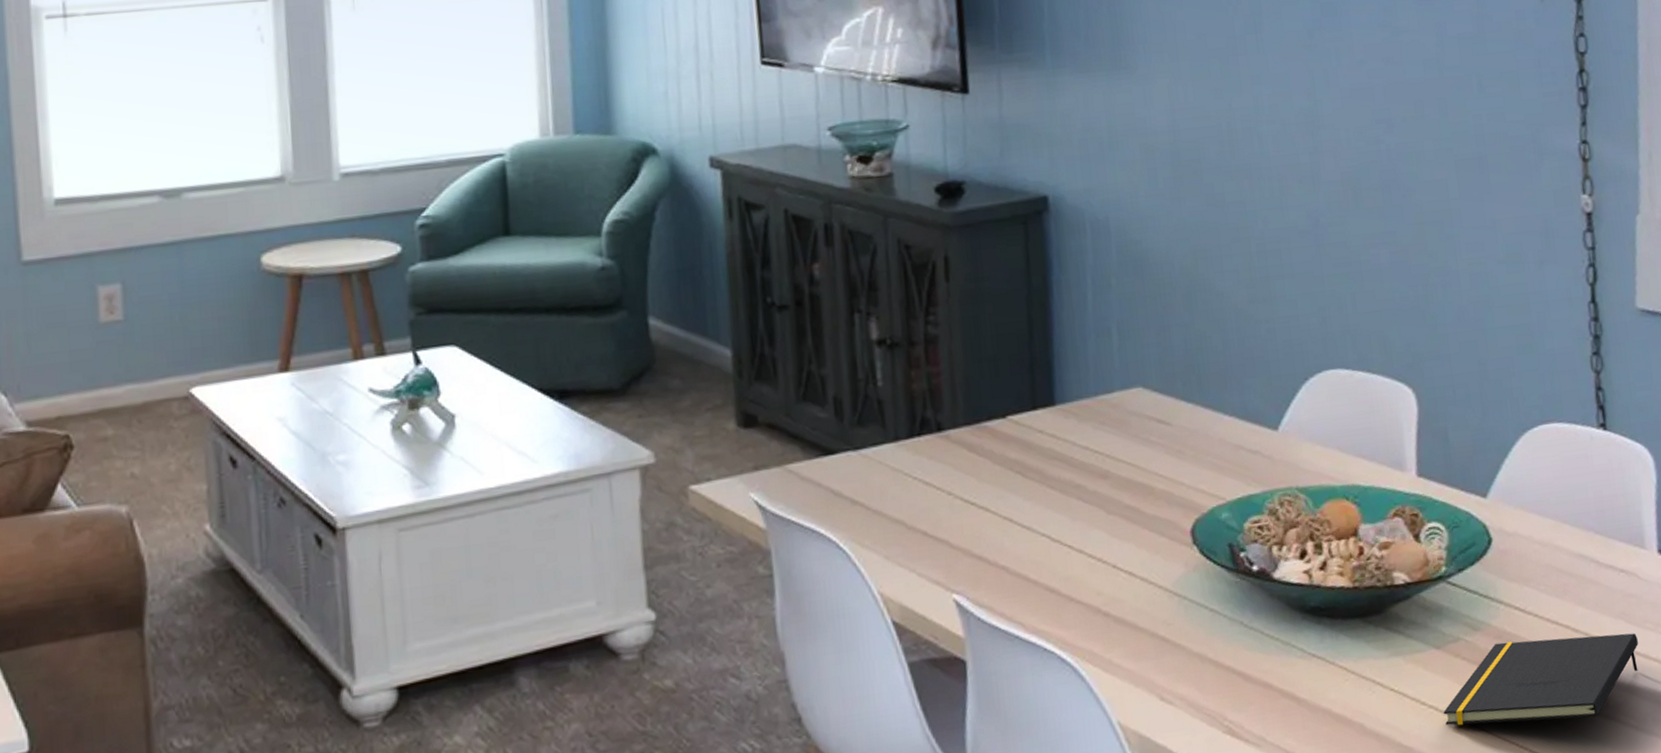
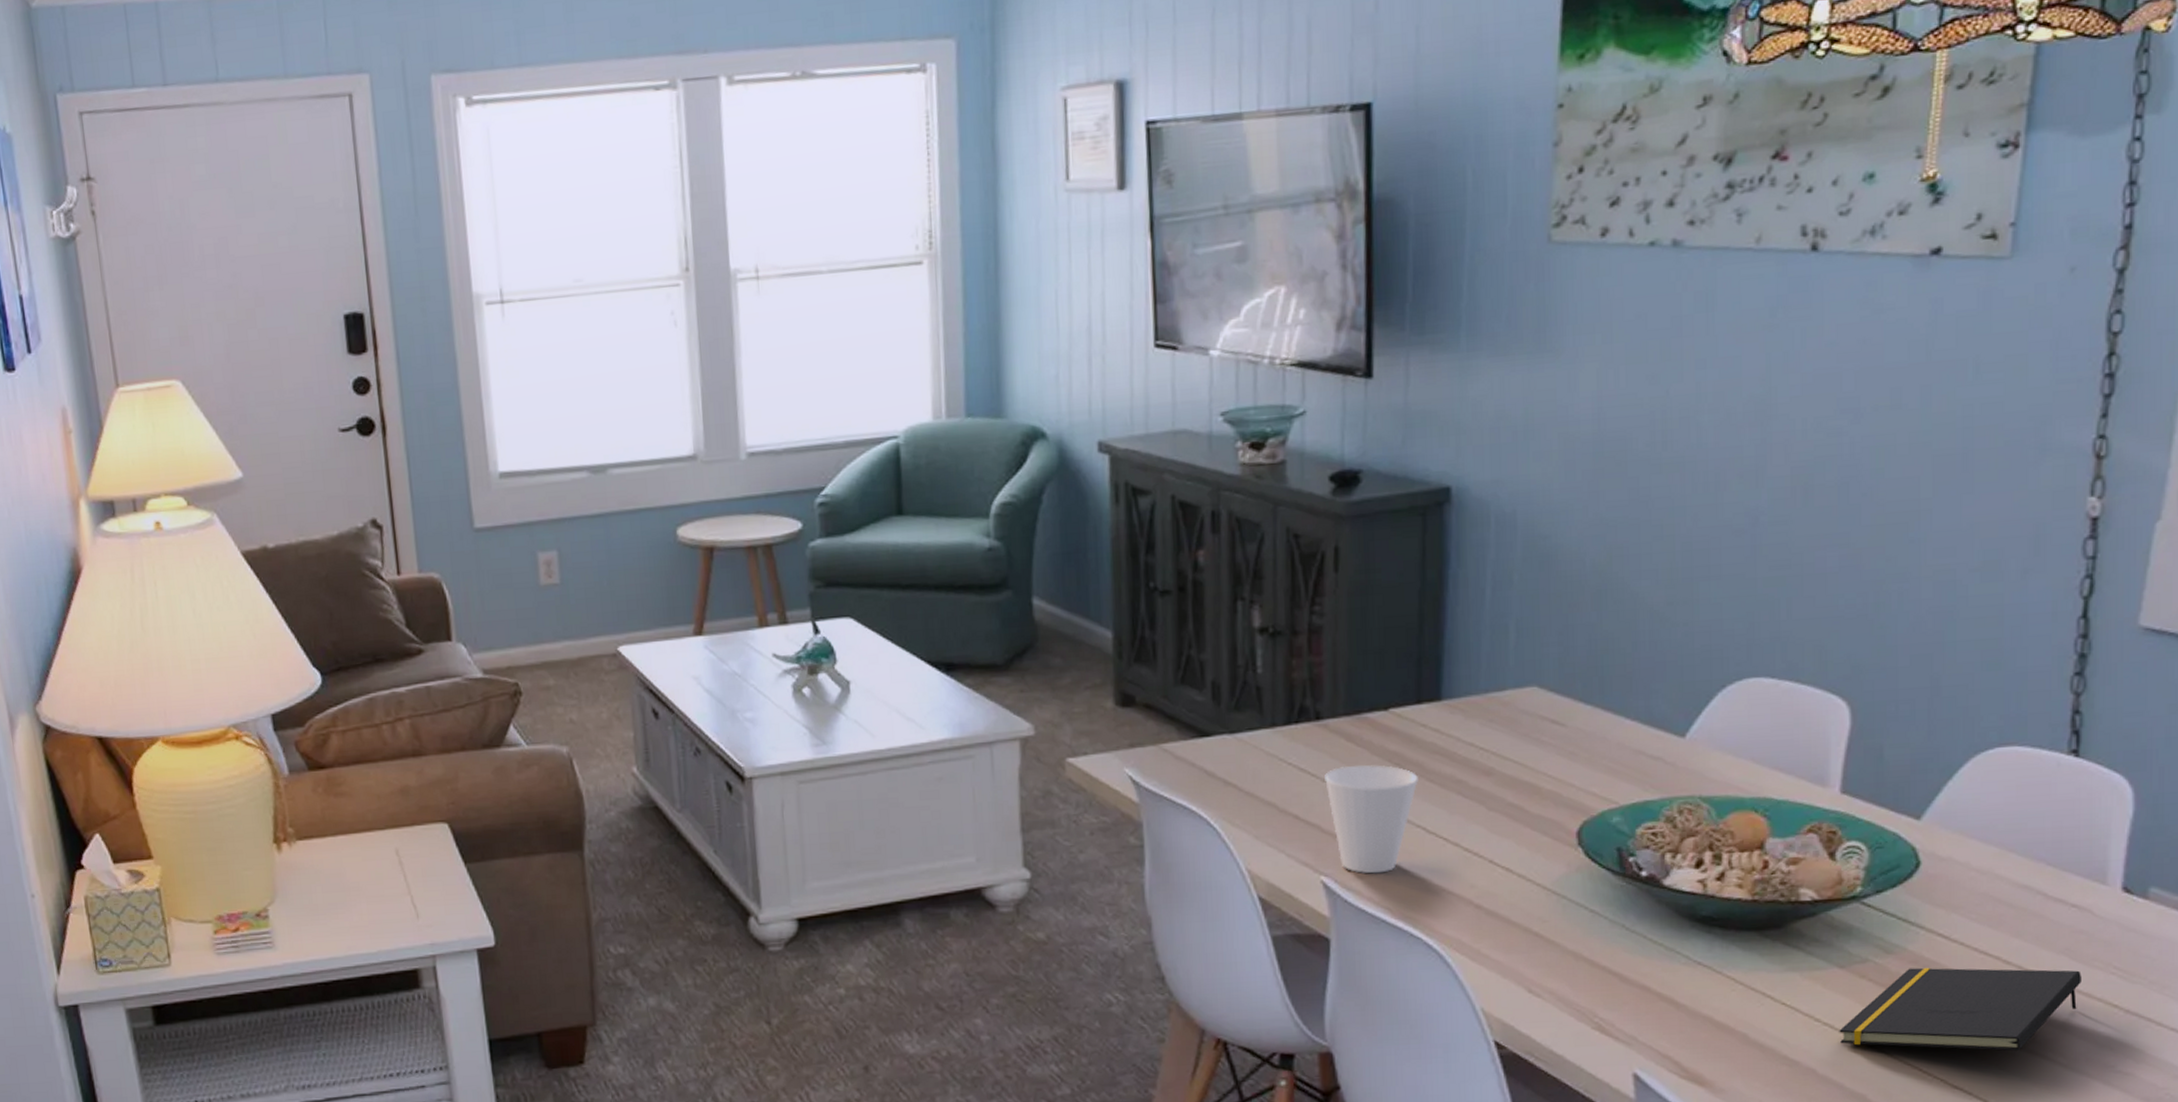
cup: none [950,474,1040,588] -> present [1325,765,1418,874]

